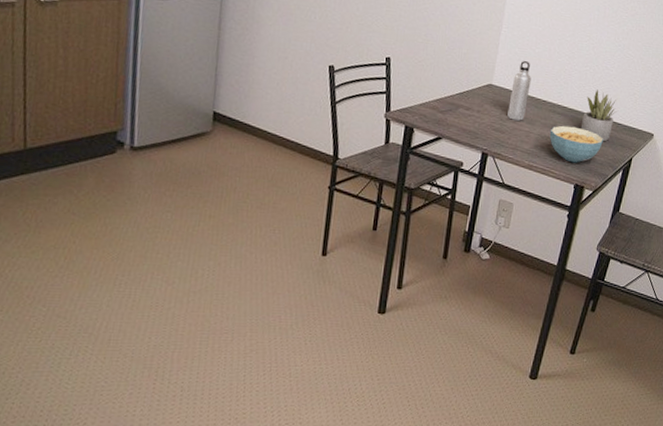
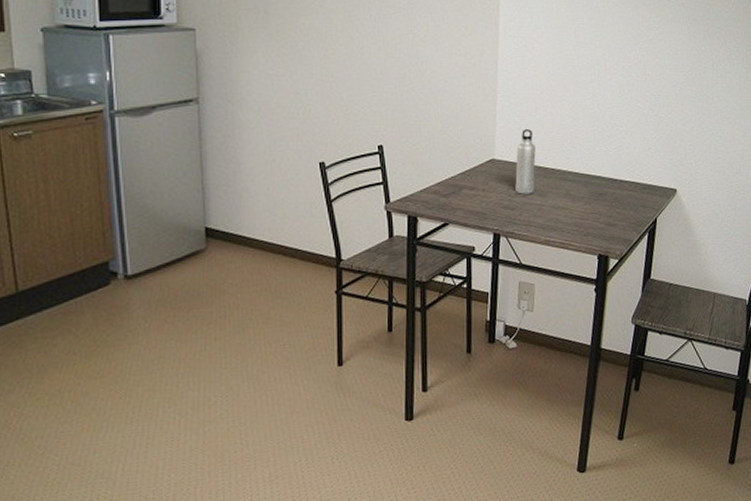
cereal bowl: present [549,125,603,163] -> none [563,192,623,232]
succulent plant: present [580,89,616,141] -> none [596,148,633,204]

